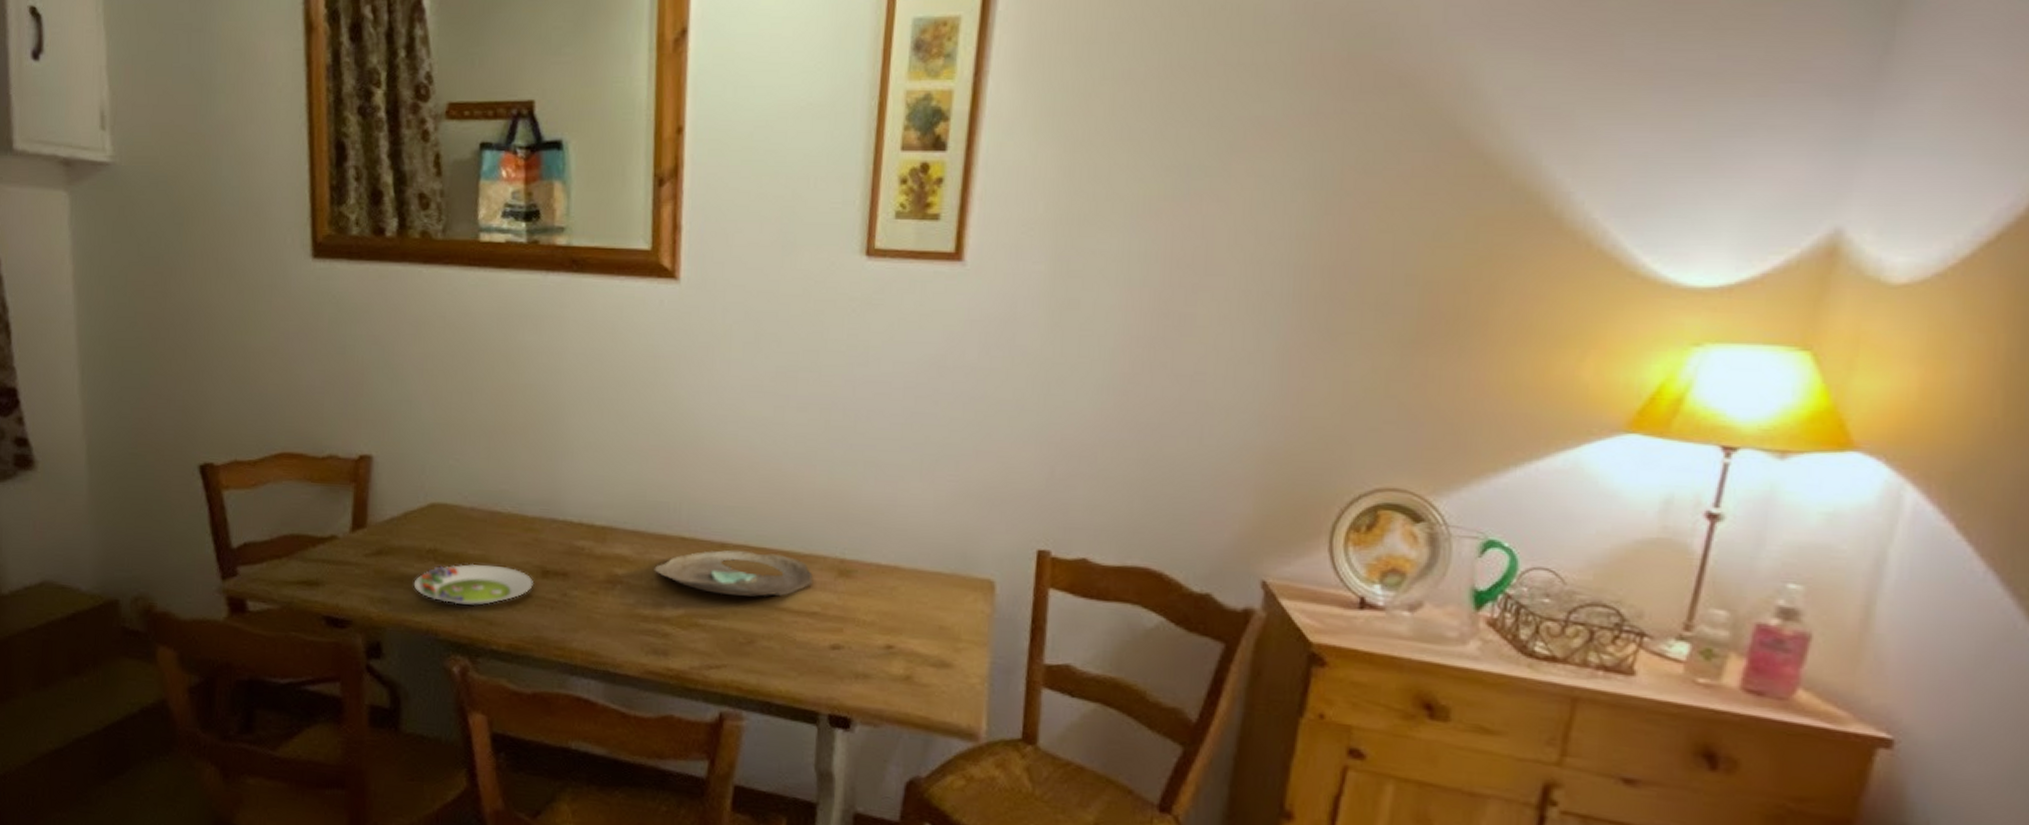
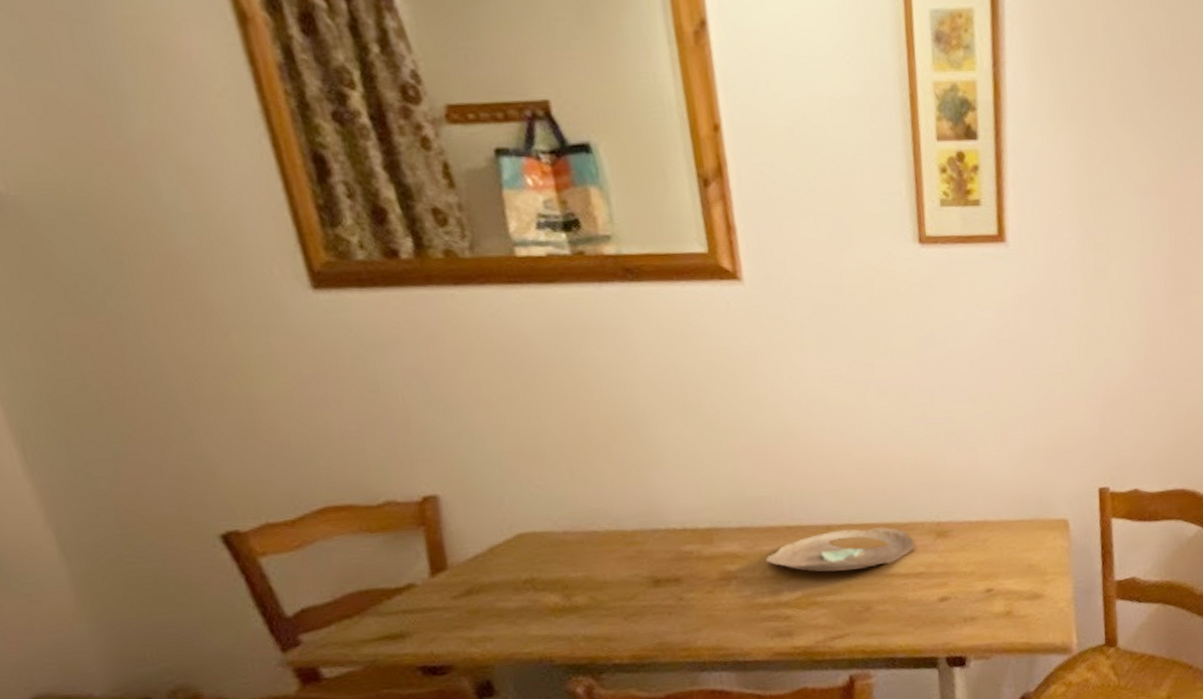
salad plate: present [413,563,533,606] -> none [515,583,646,629]

